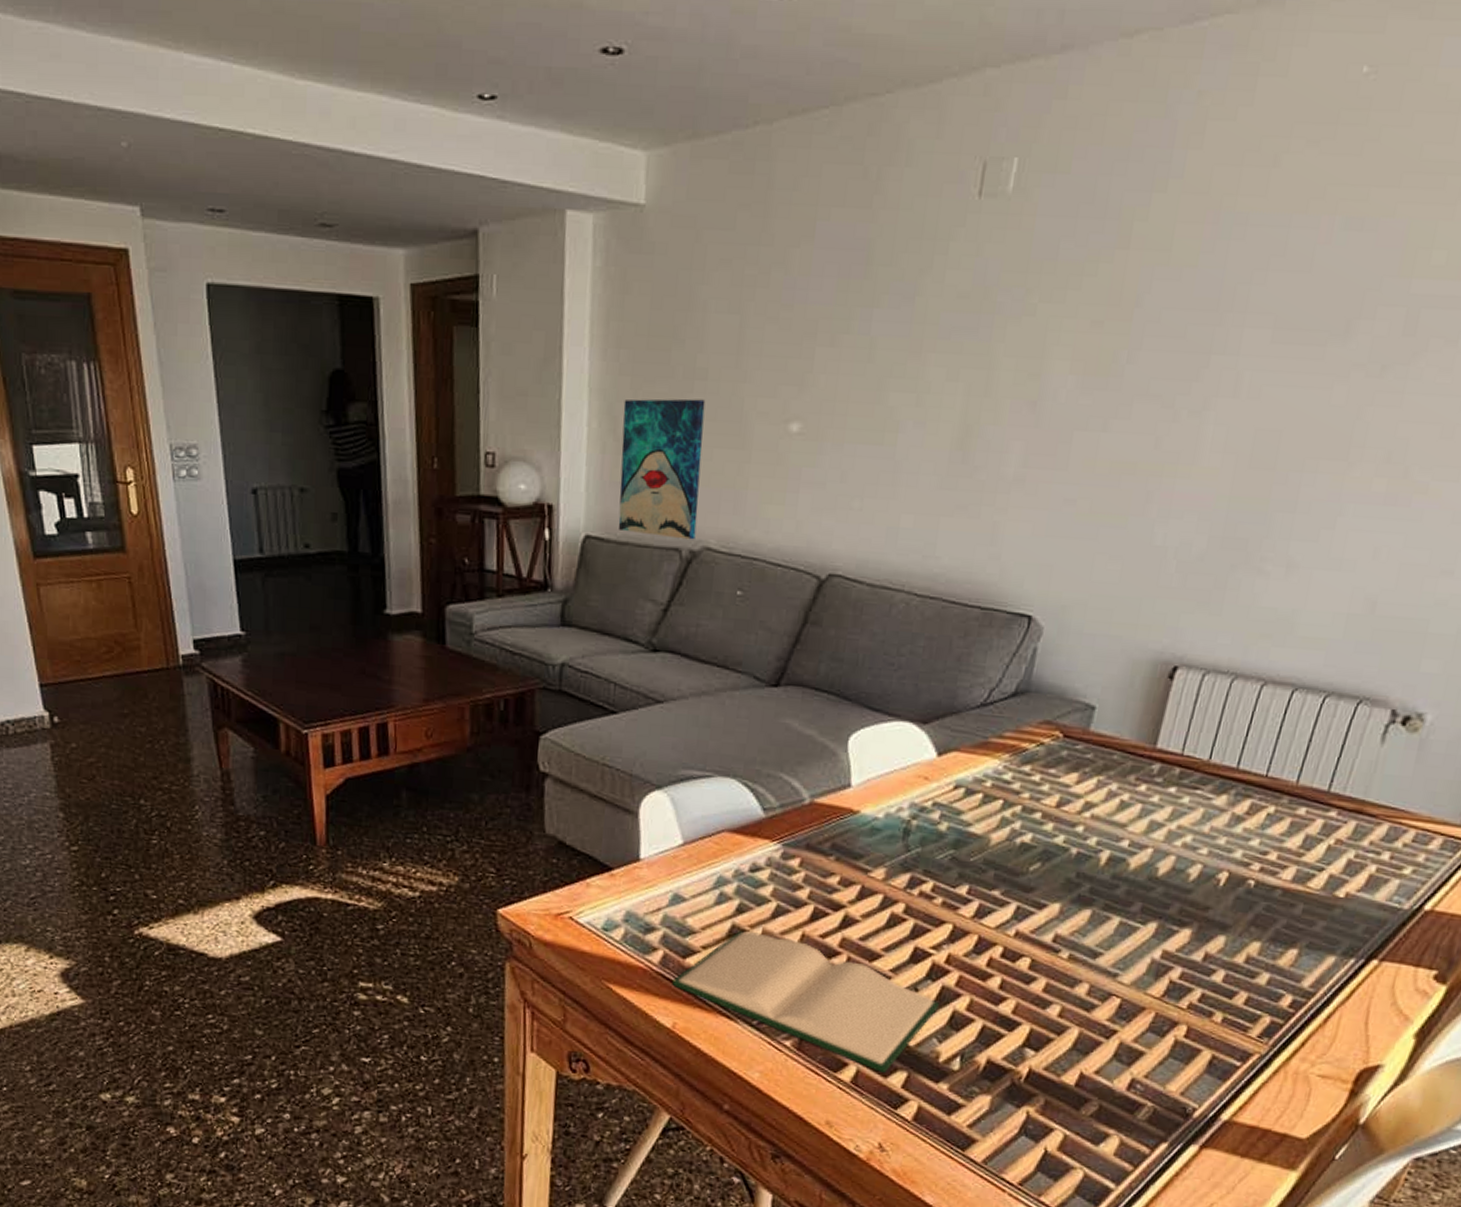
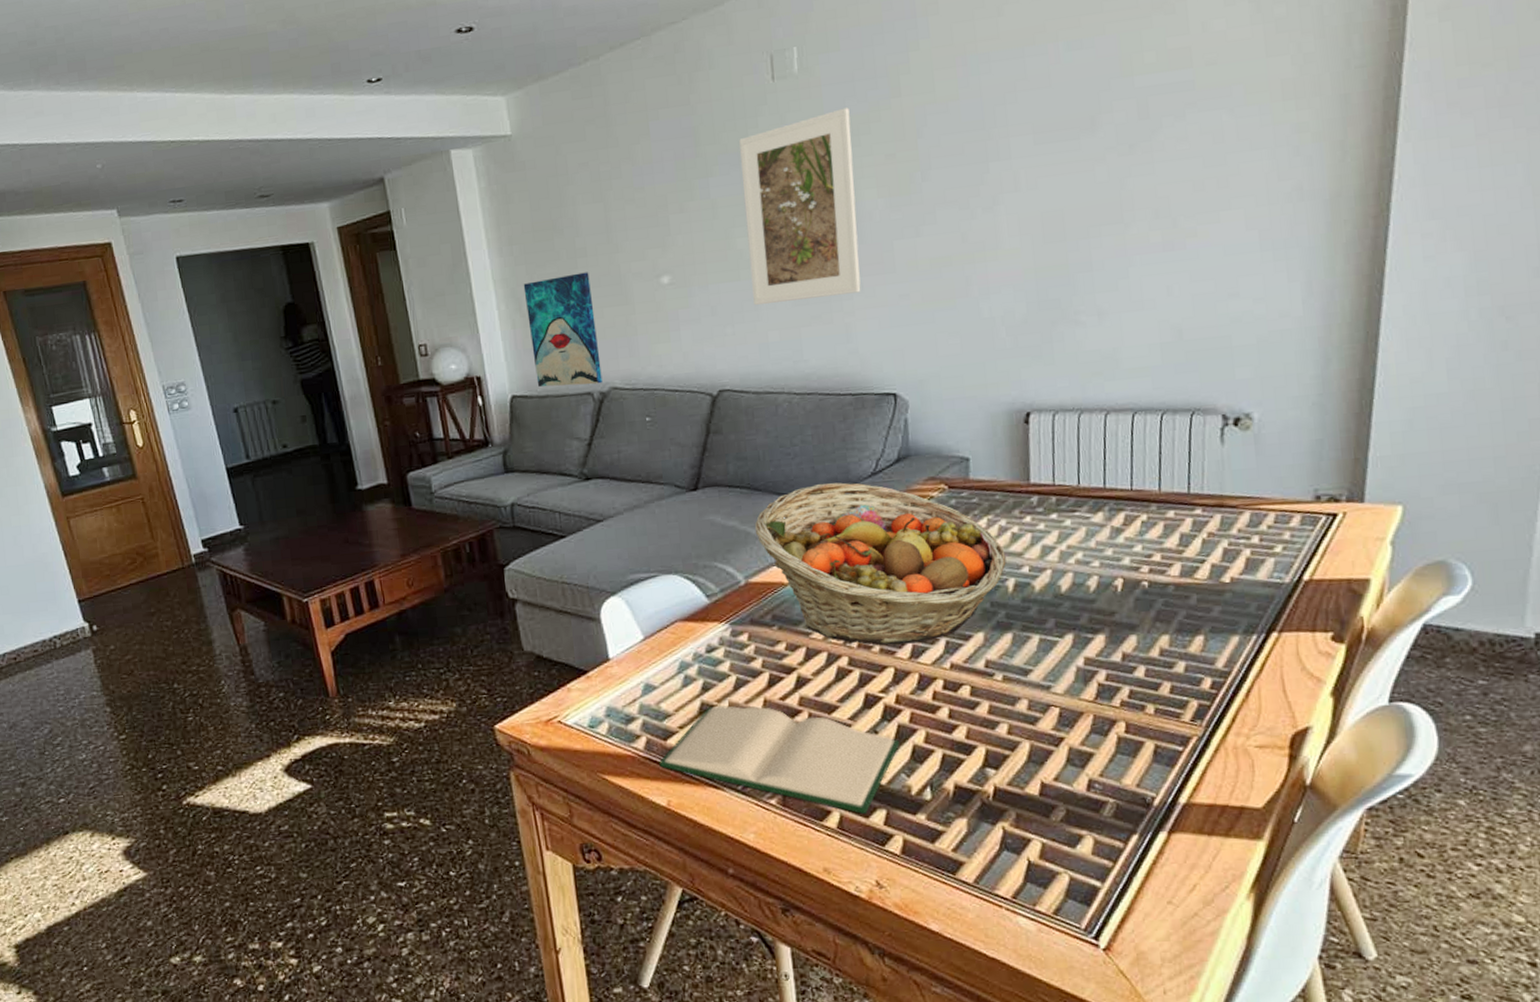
fruit basket: none [833,704,1108,903] -> present [754,482,1006,646]
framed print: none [893,250,1063,487] -> present [739,107,861,306]

